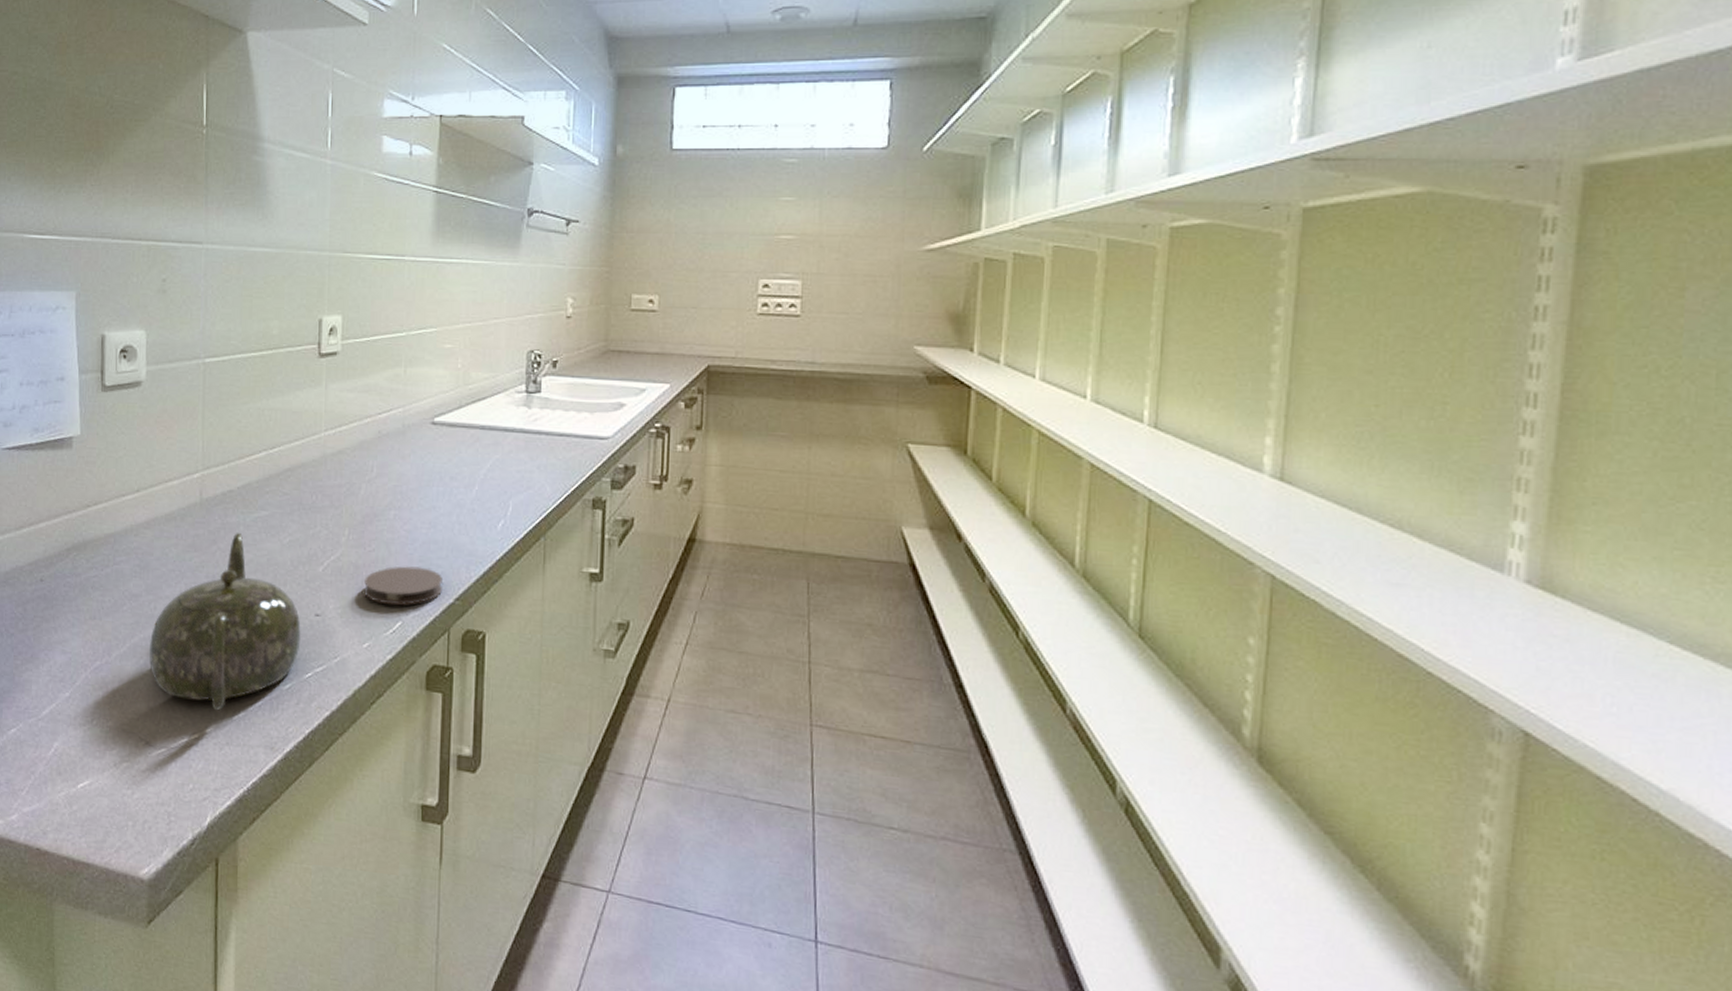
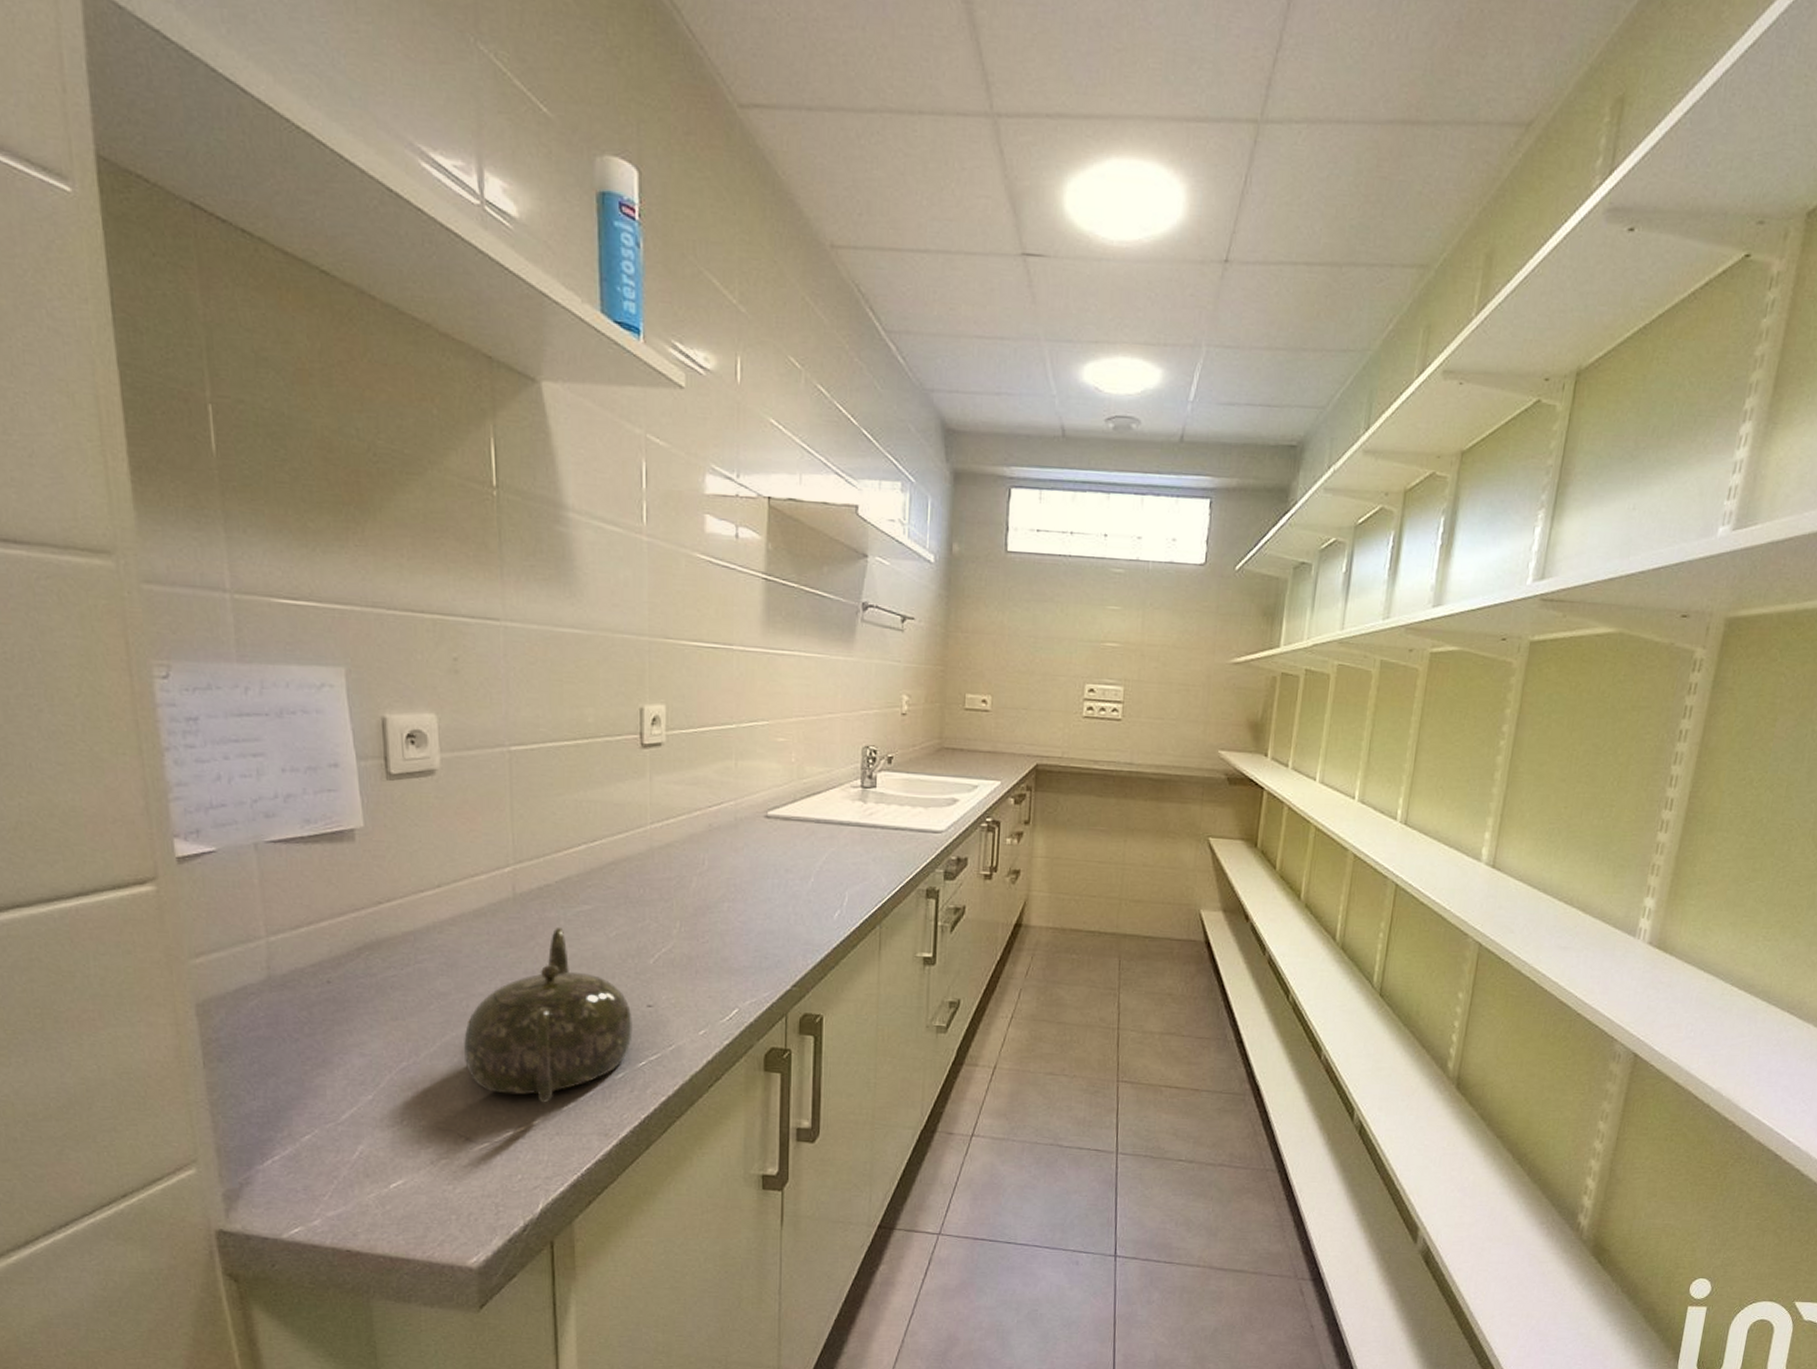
coaster: present [364,566,442,605] -> none [698,956,779,994]

